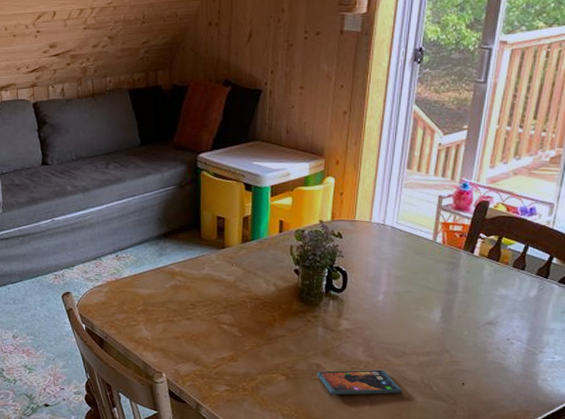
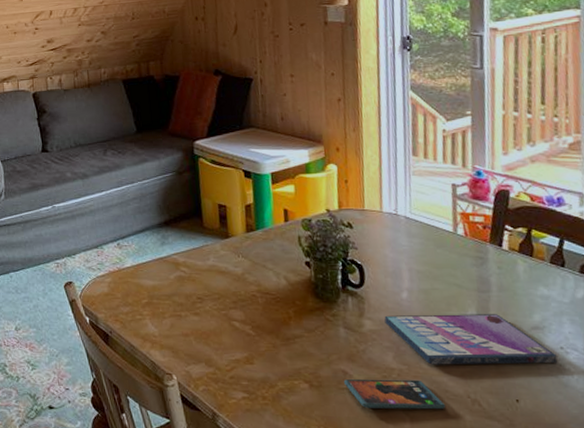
video game case: none [360,312,503,357] -> present [384,314,558,365]

